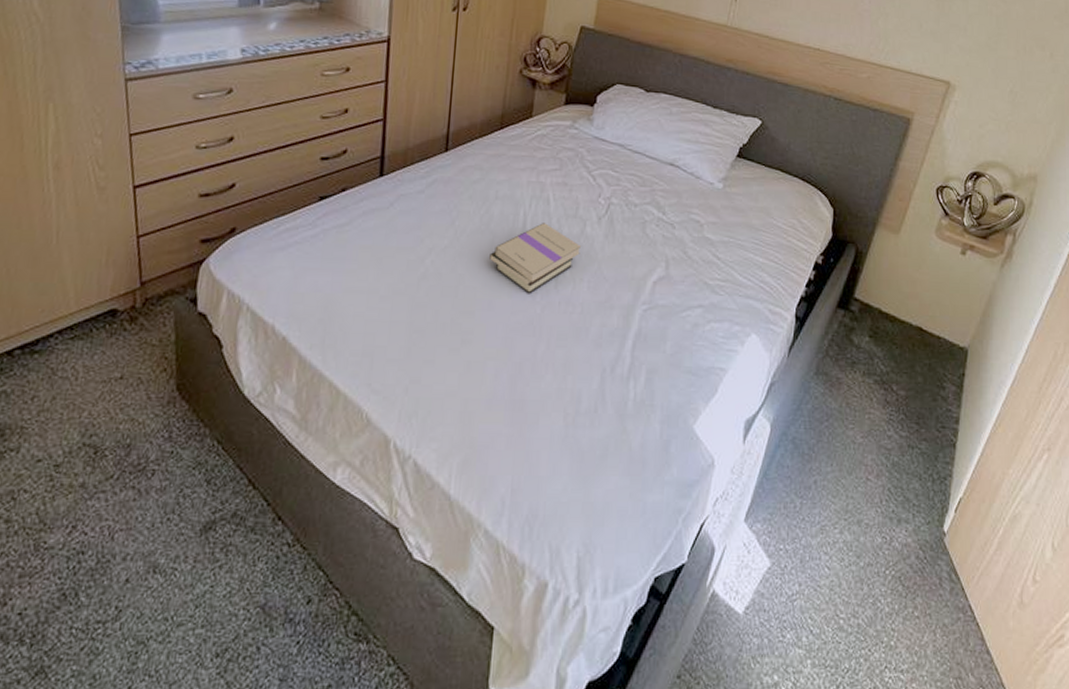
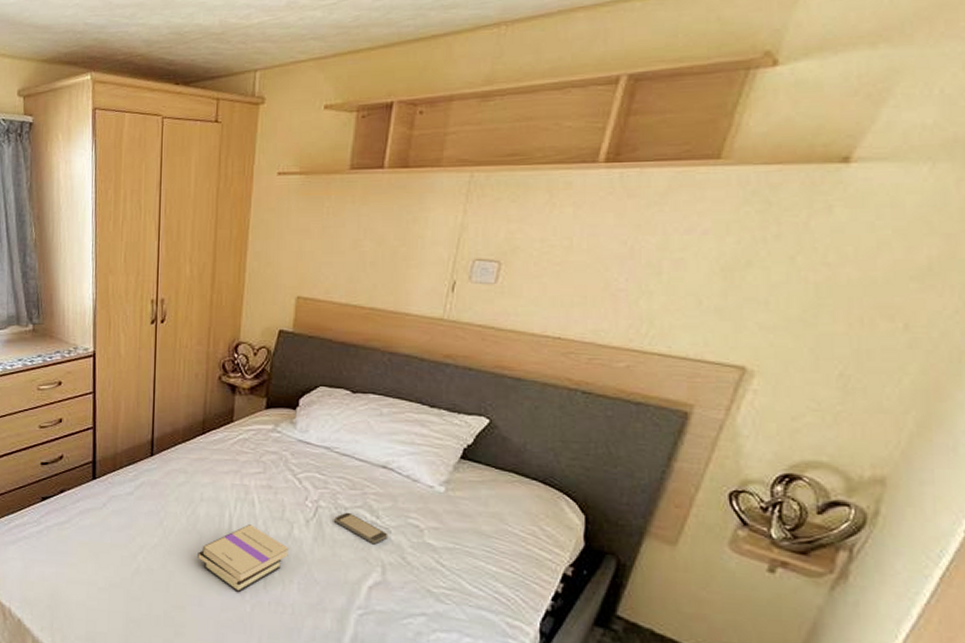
smartphone: none [625,208,673,240] -> present [334,512,388,545]

